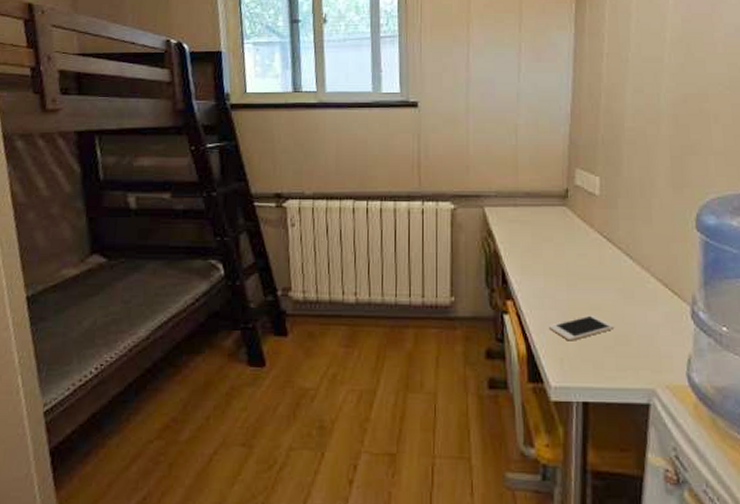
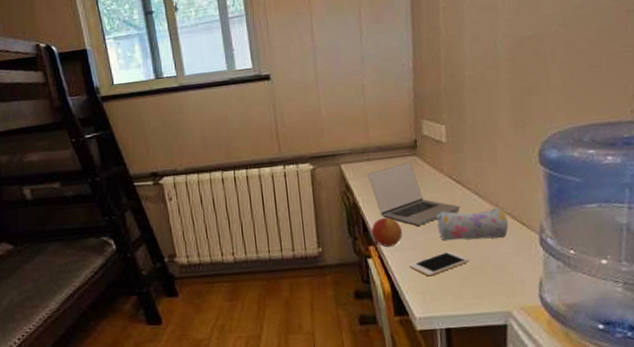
apple: none [510,270,544,303] -> present [371,217,402,247]
laptop: none [513,212,609,283] -> present [368,161,461,226]
pencil case: none [583,270,659,305] -> present [436,208,509,240]

